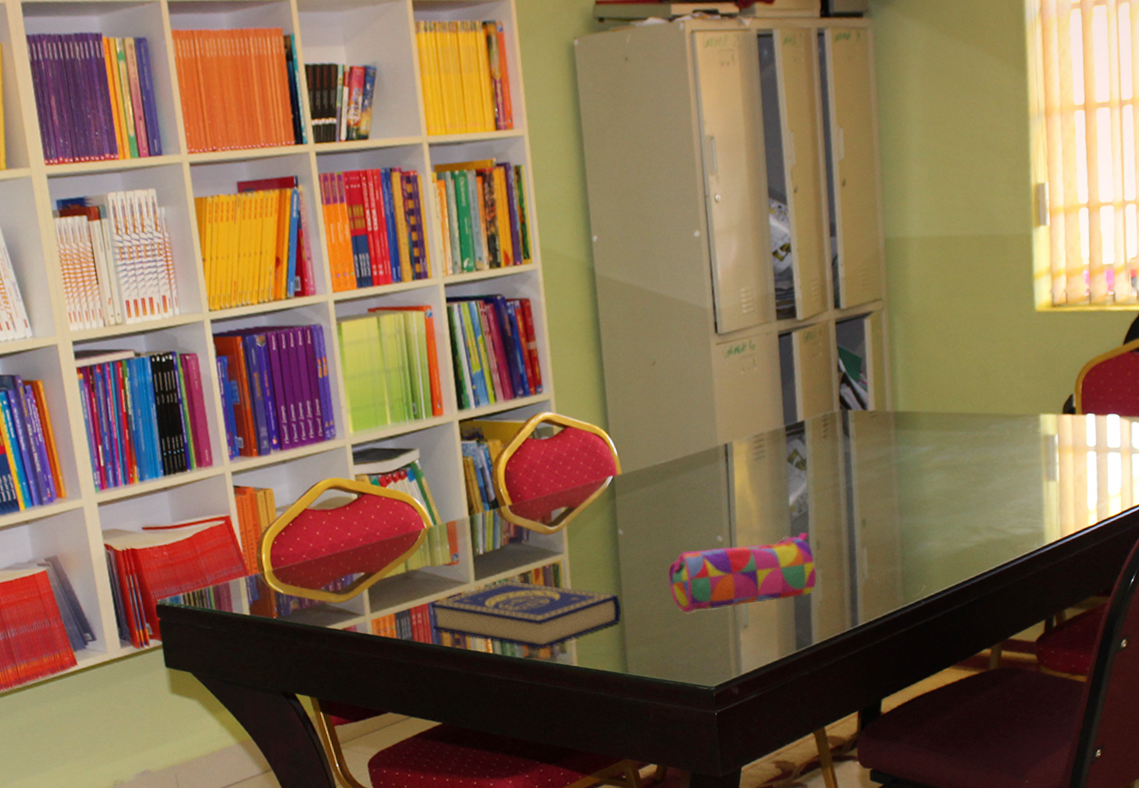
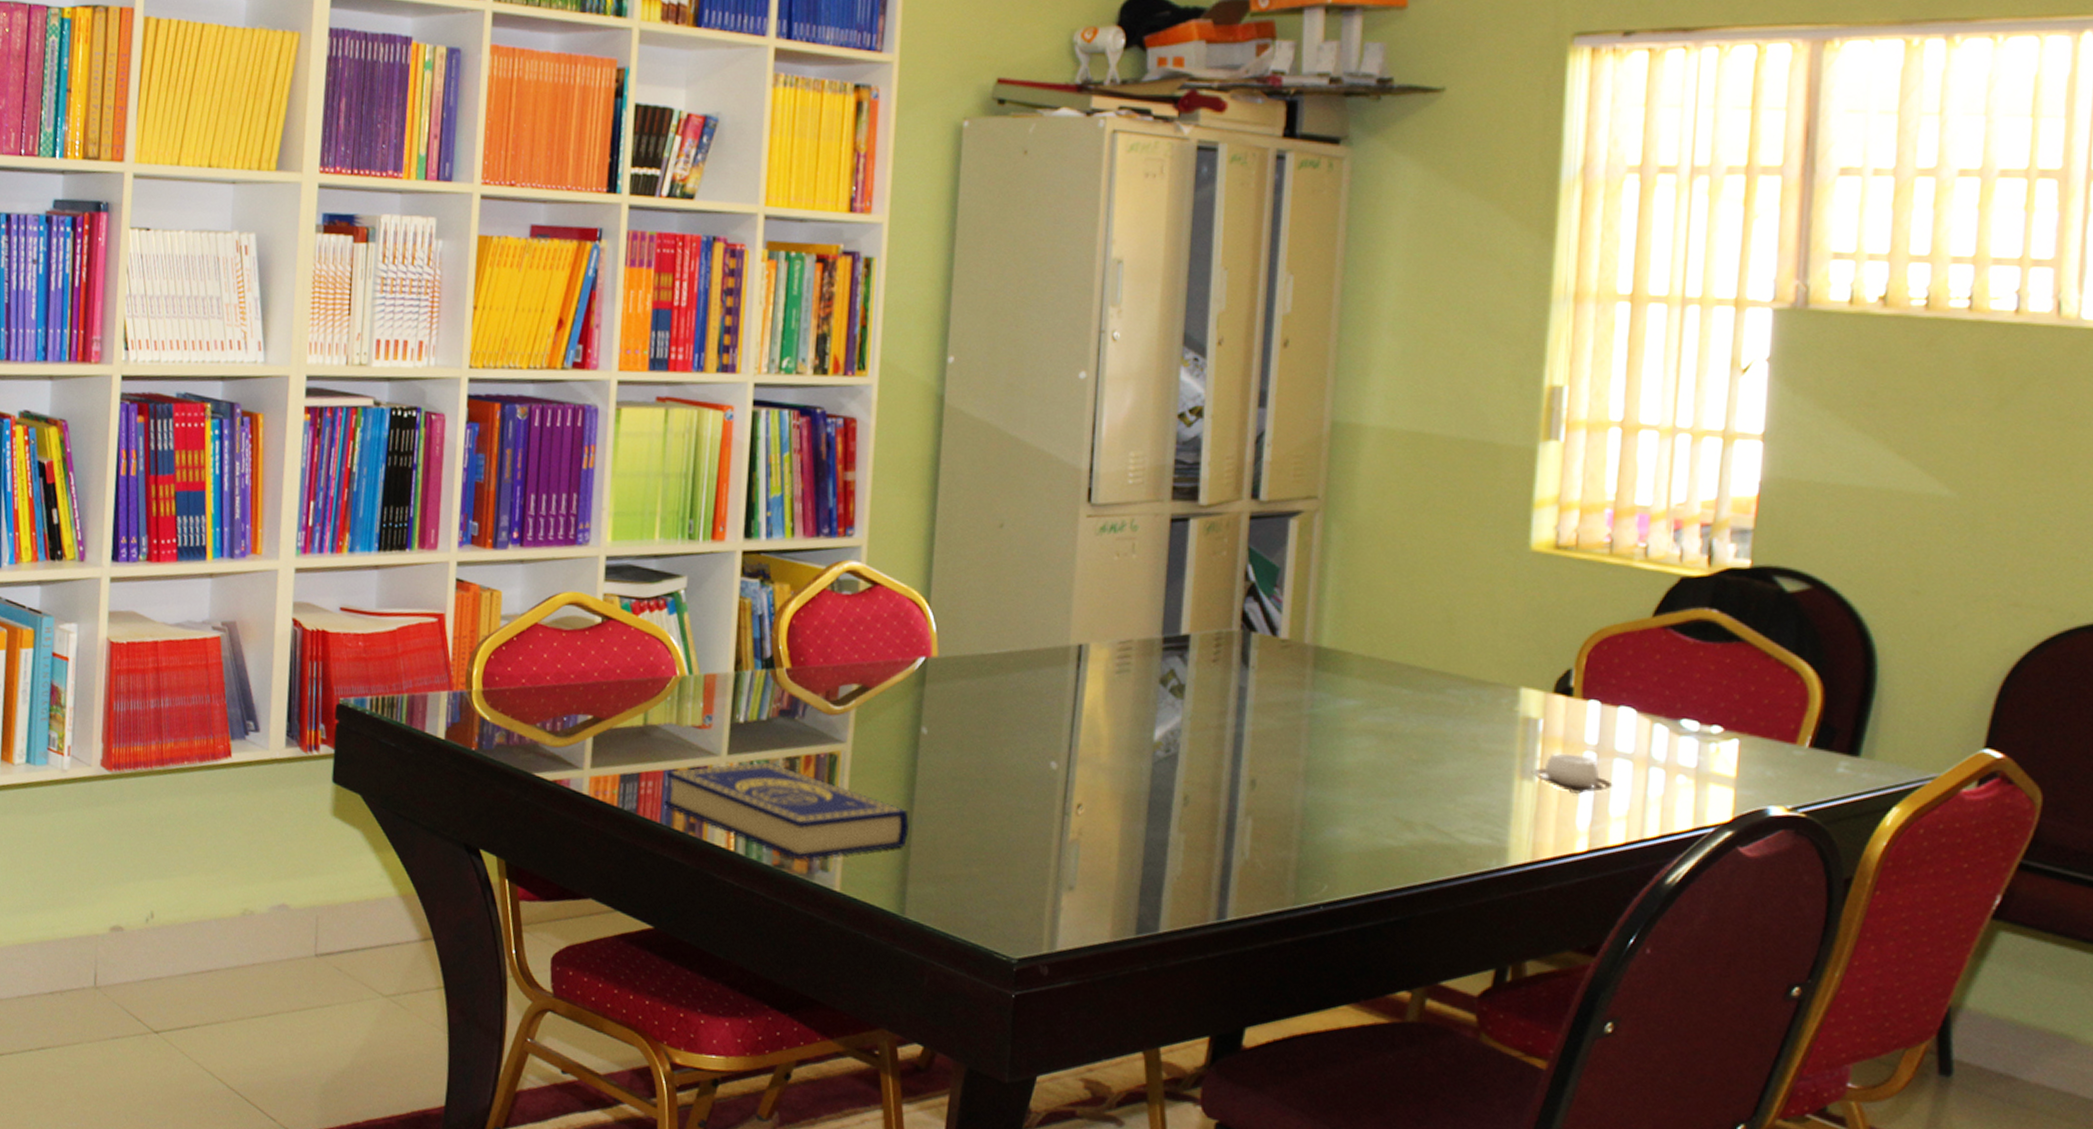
pencil case: present [668,532,817,613] -> none [977,771,1179,864]
cup: none [1053,455,1109,485] -> present [1531,752,1613,795]

